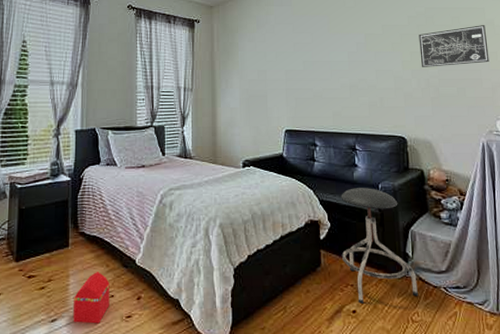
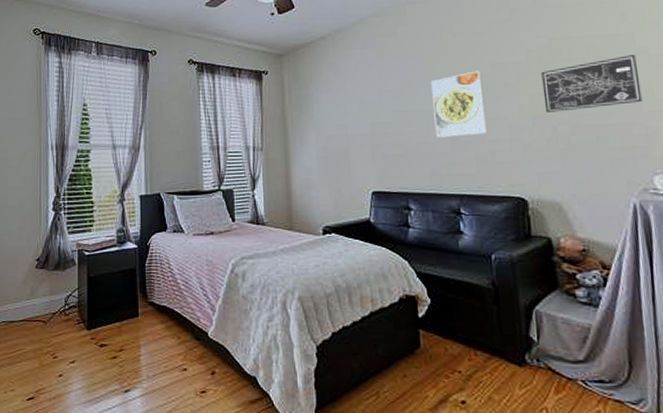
toy house: present [73,272,110,324] -> none [146,343,183,397]
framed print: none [335,30,378,85] -> present [430,70,488,137]
stool: present [341,188,418,304] -> none [443,258,547,394]

